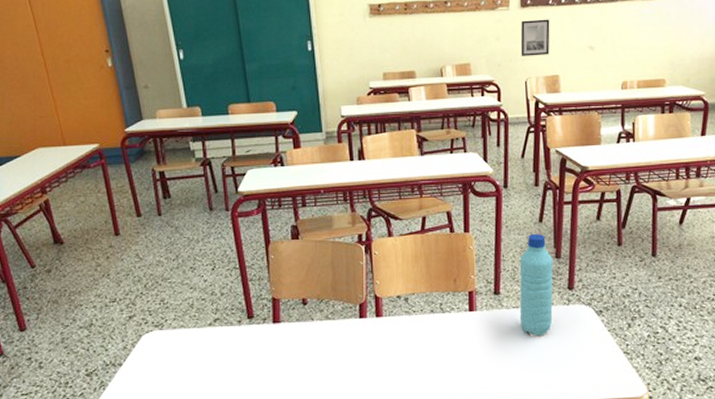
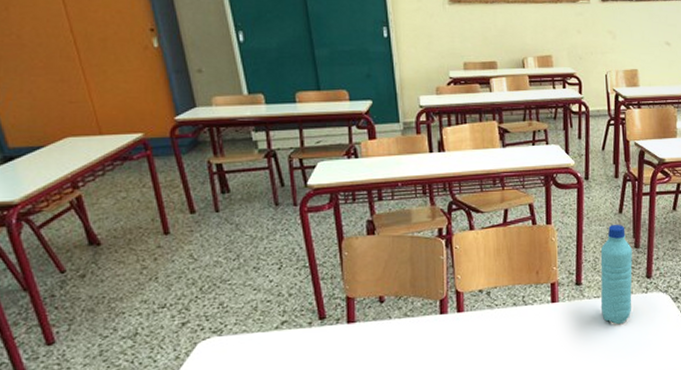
wall art: present [520,19,550,56] -> none [601,14,629,50]

